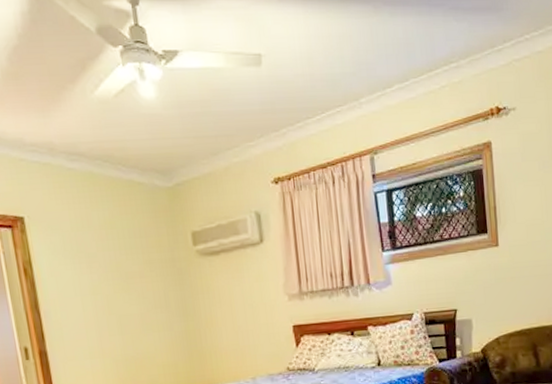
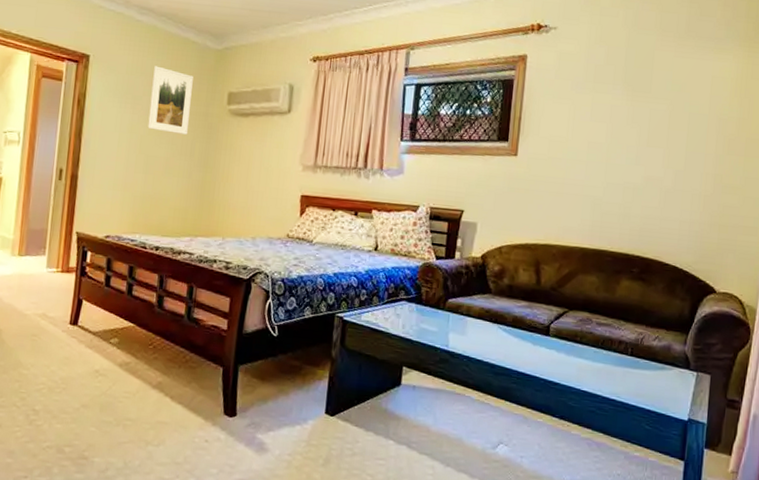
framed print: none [102,216,158,287] -> present [147,66,193,135]

